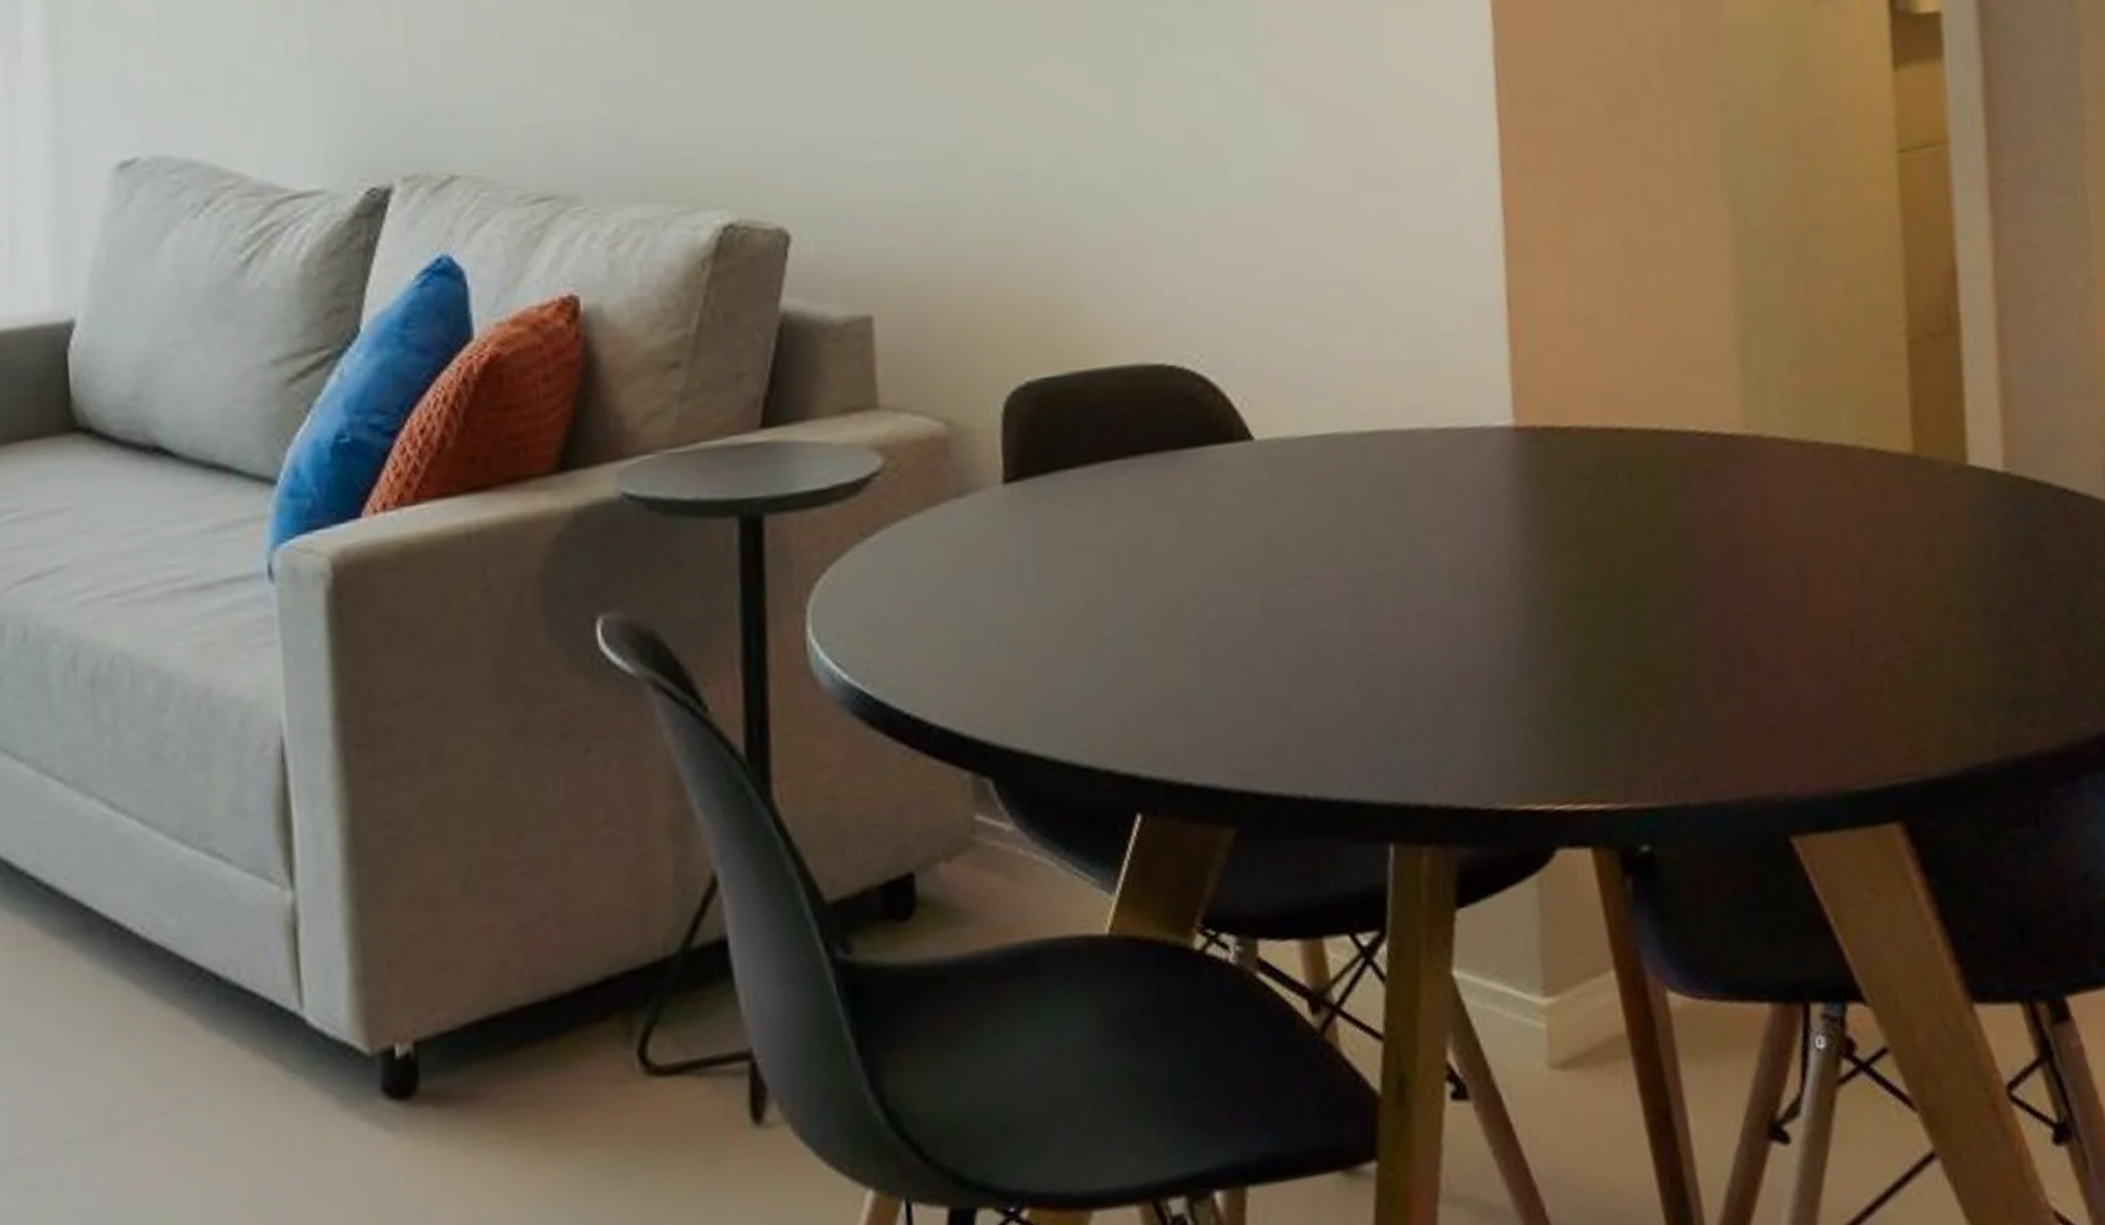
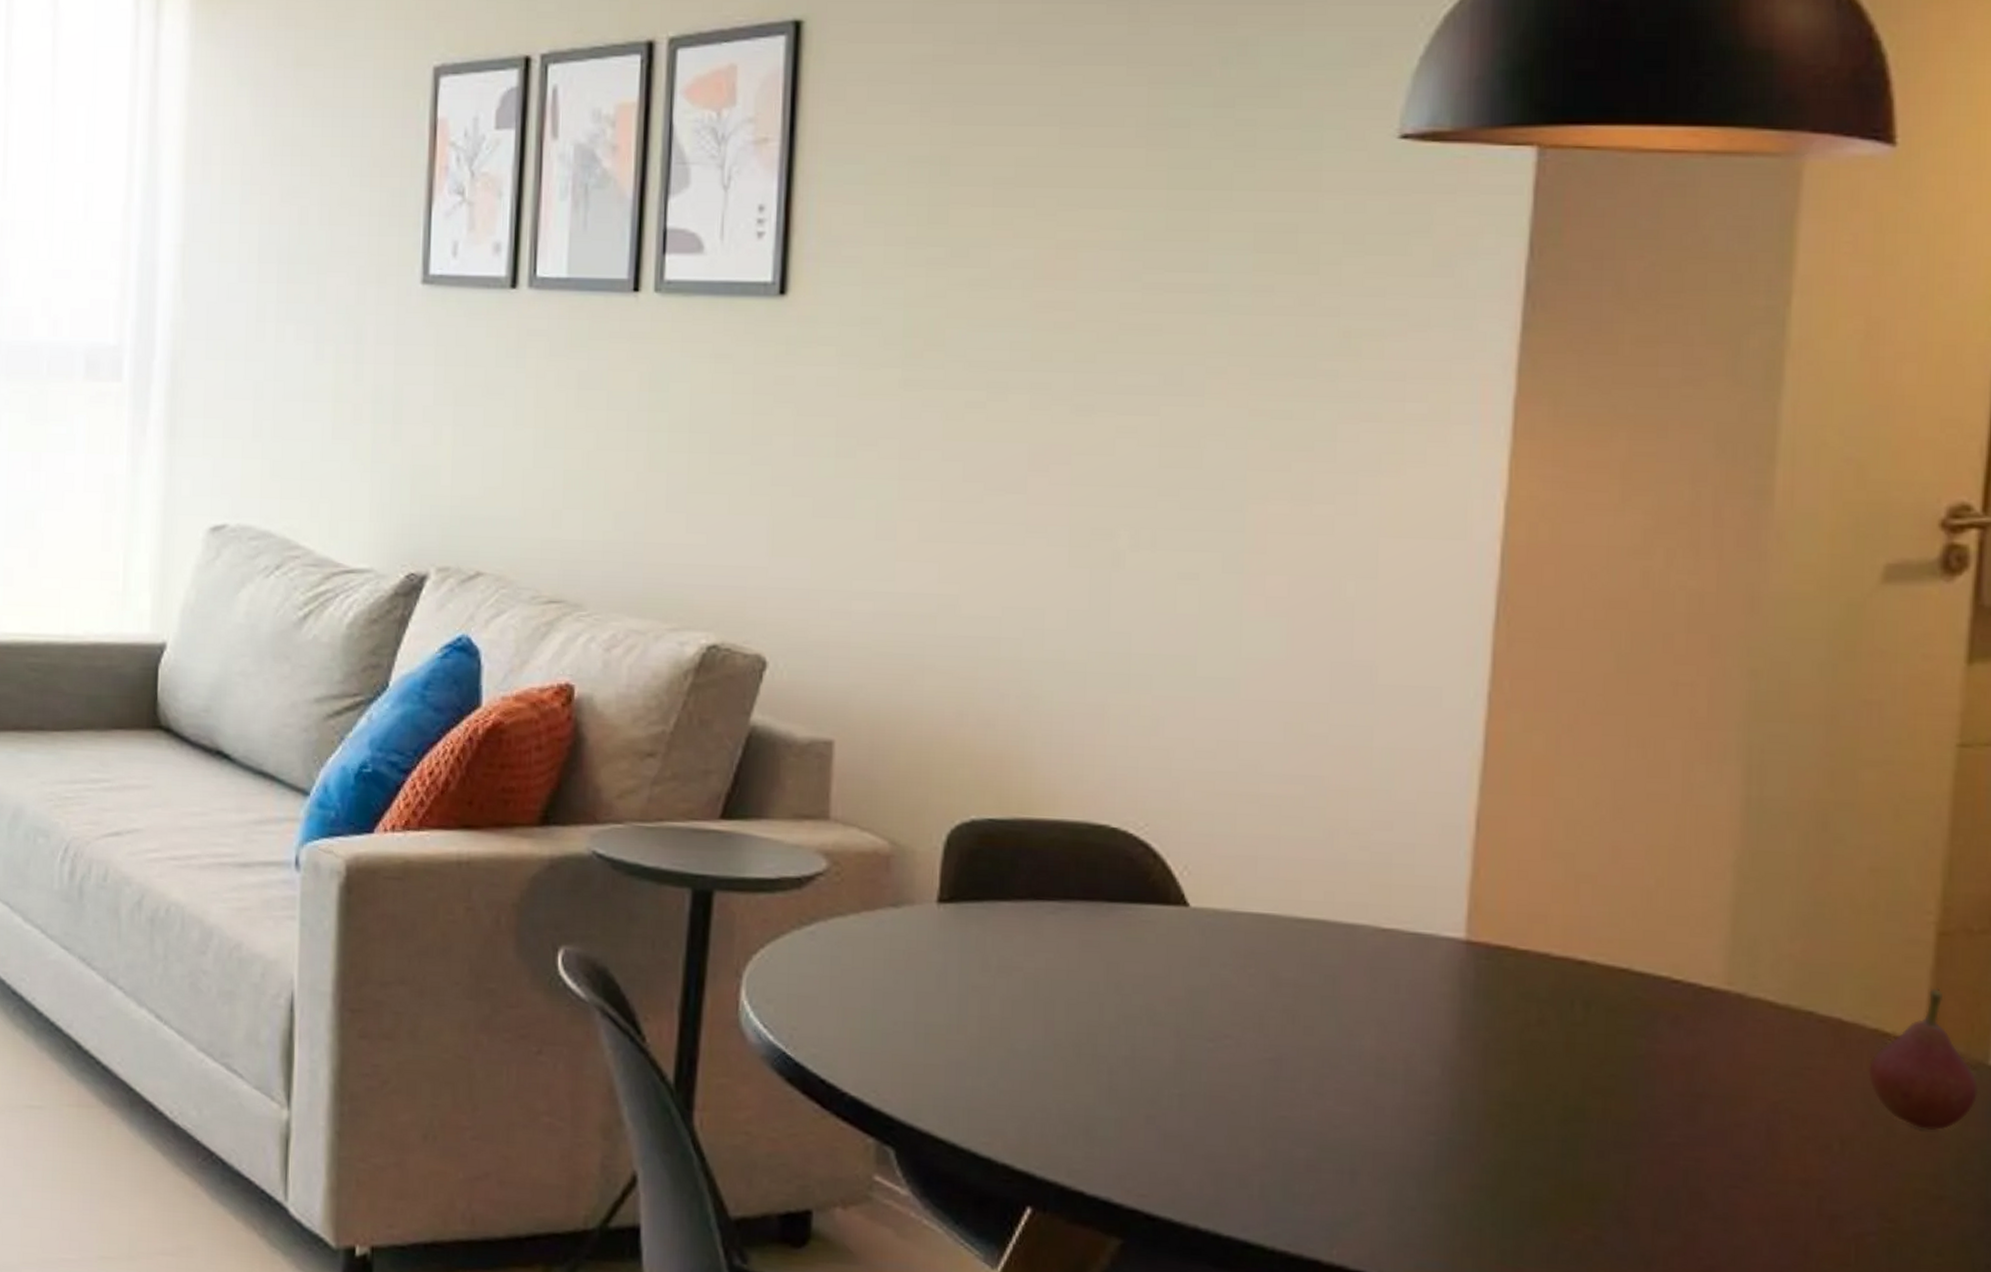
fruit: none [1871,397,1962,542] -> present [1868,988,1978,1130]

